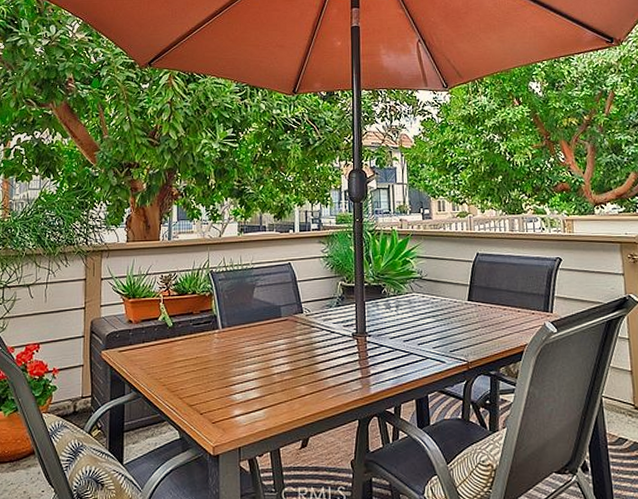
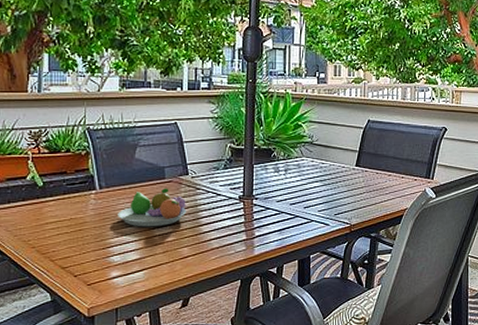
fruit bowl: none [239,326,303,365] -> present [118,188,187,227]

